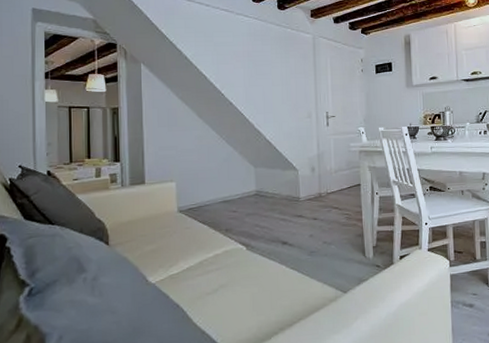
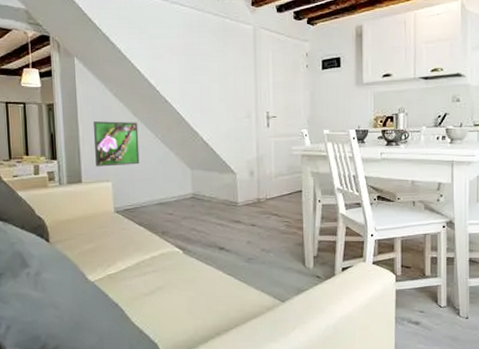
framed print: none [158,123,204,168] -> present [93,121,140,167]

